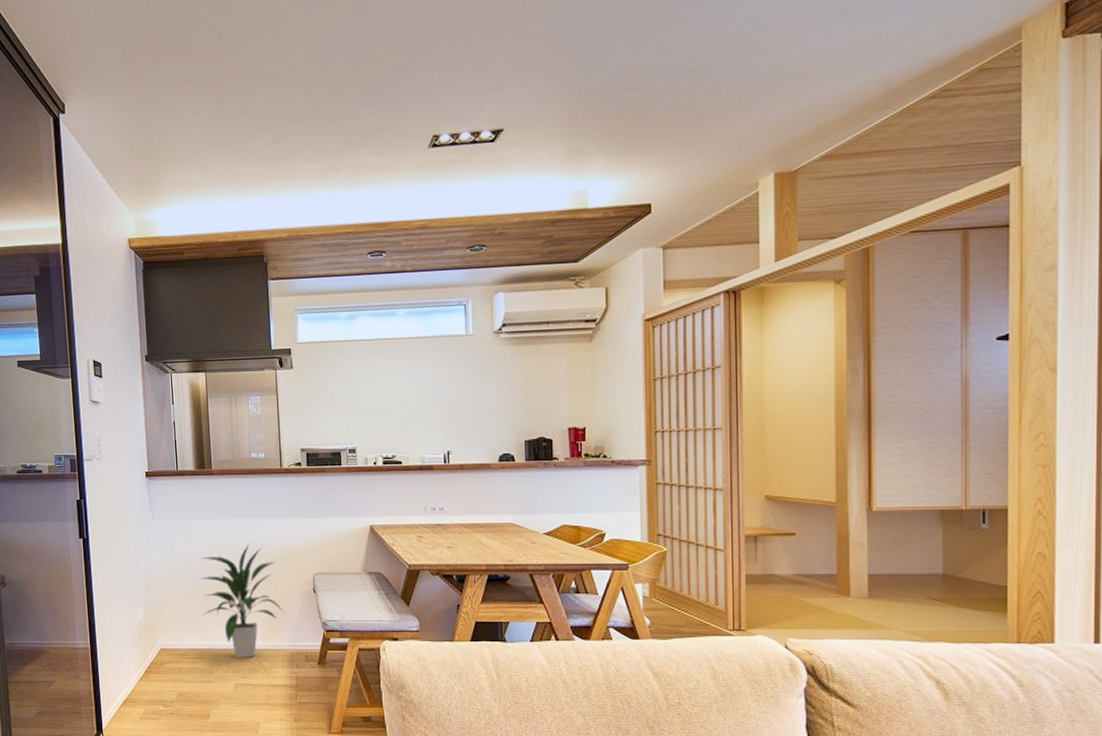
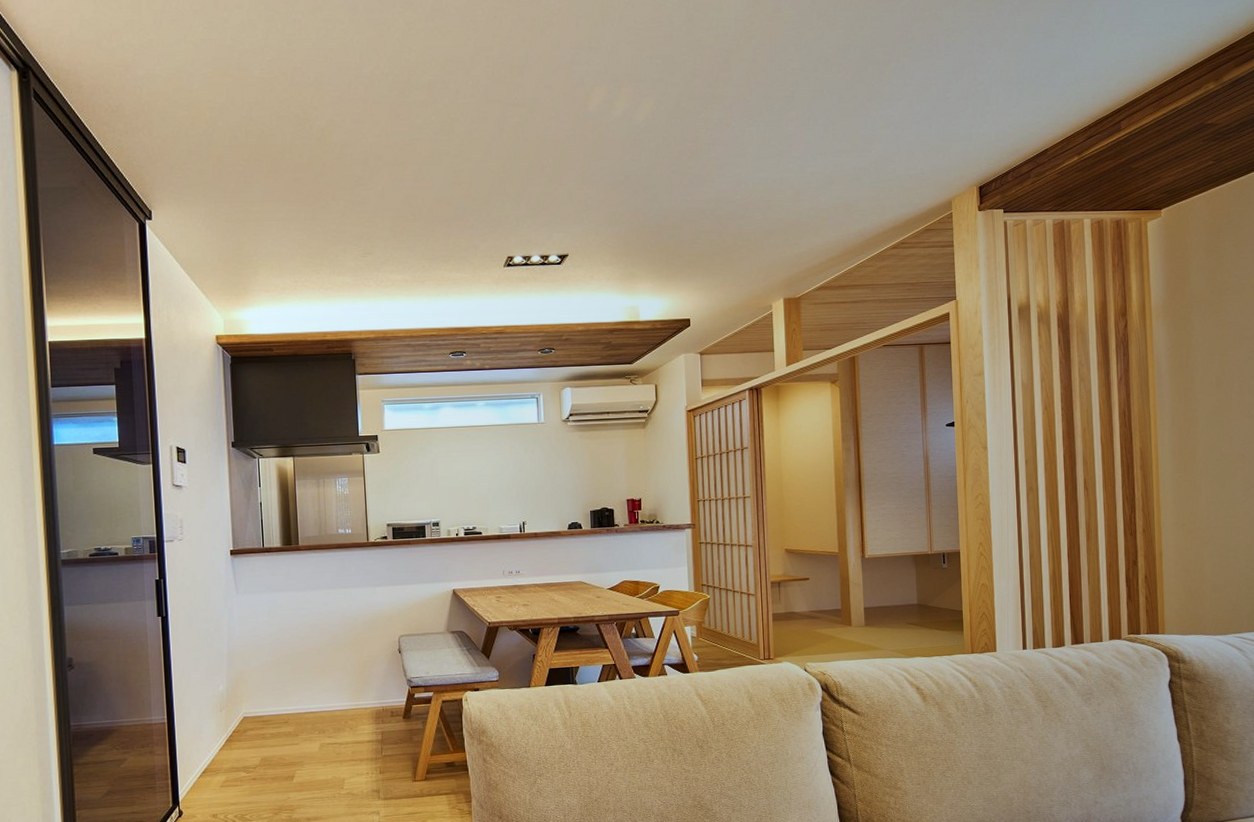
indoor plant: present [199,543,283,658] -> none [285,611,369,719]

